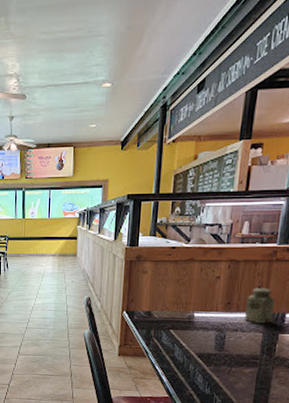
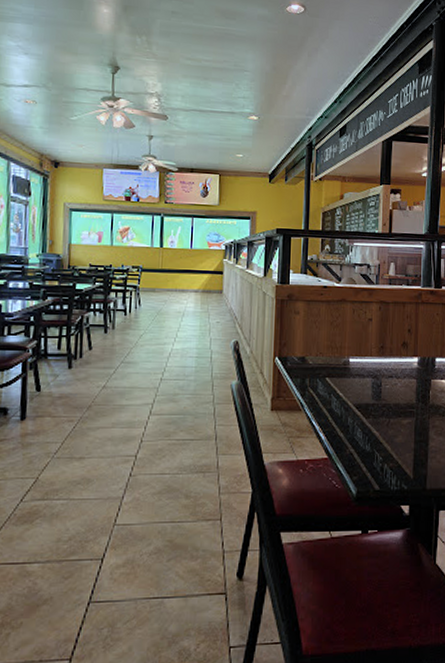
salt shaker: present [245,288,276,325] -> none [399,331,425,370]

